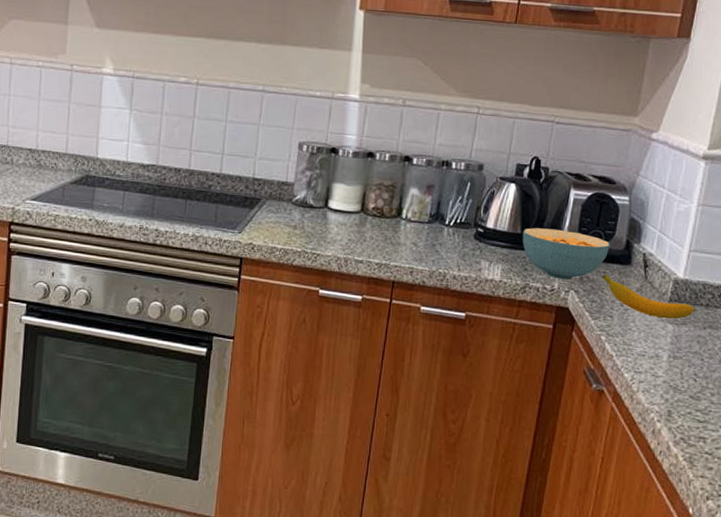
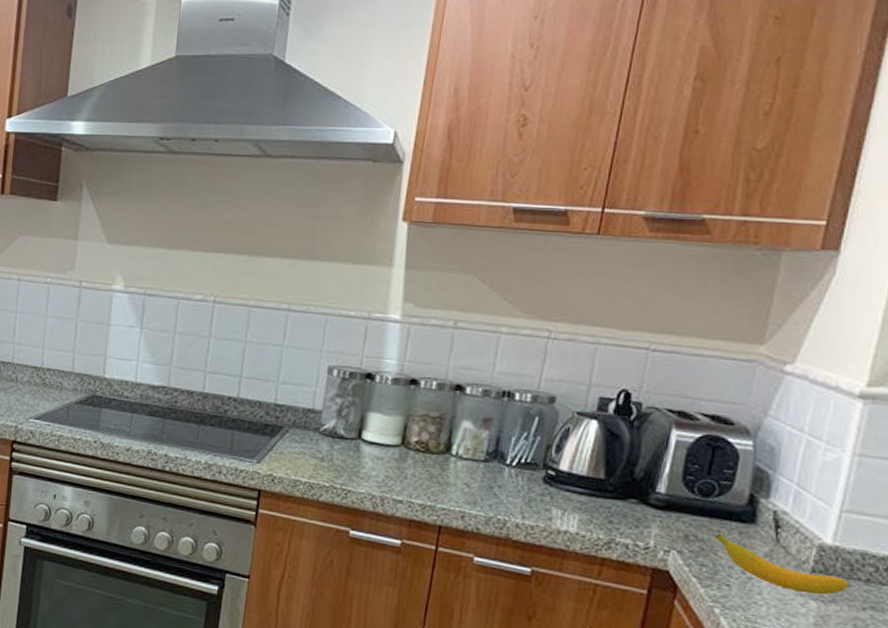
cereal bowl: present [522,228,610,280] -> none [606,473,727,538]

